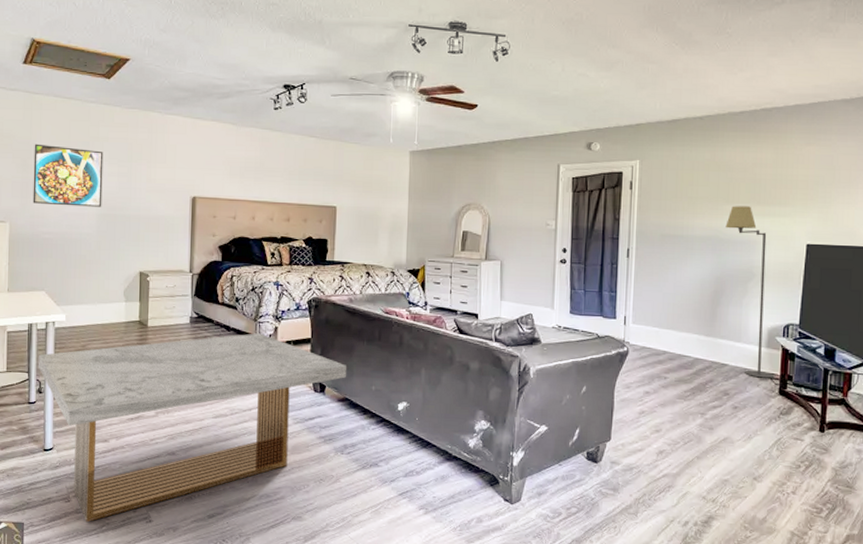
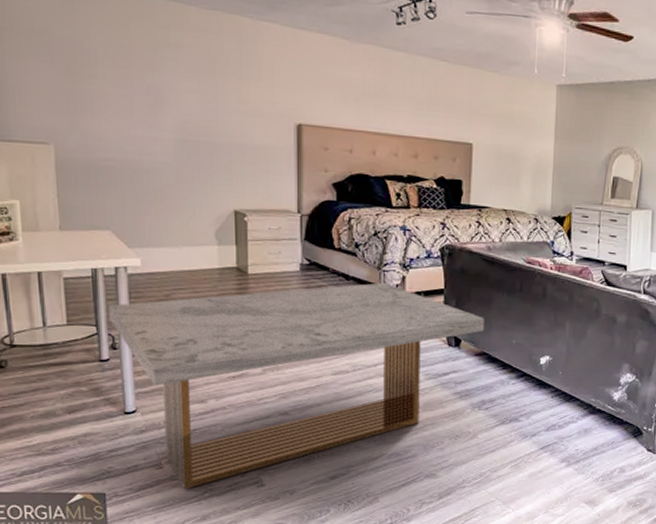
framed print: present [32,143,104,207] -> none [80,45,180,131]

